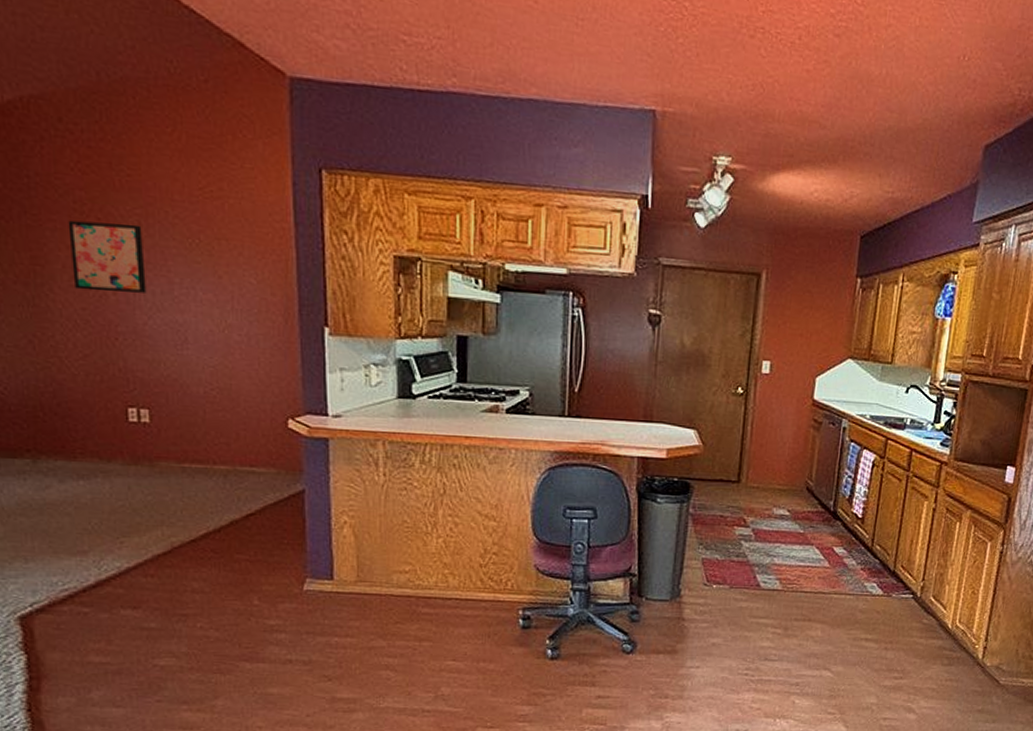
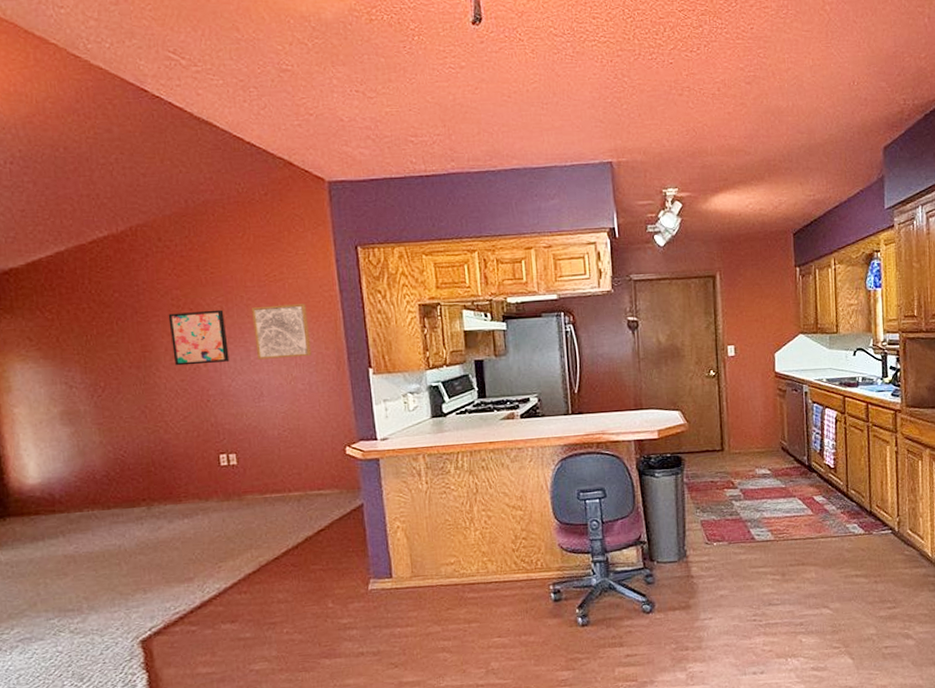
wall art: none [177,228,253,302] -> present [251,304,312,360]

